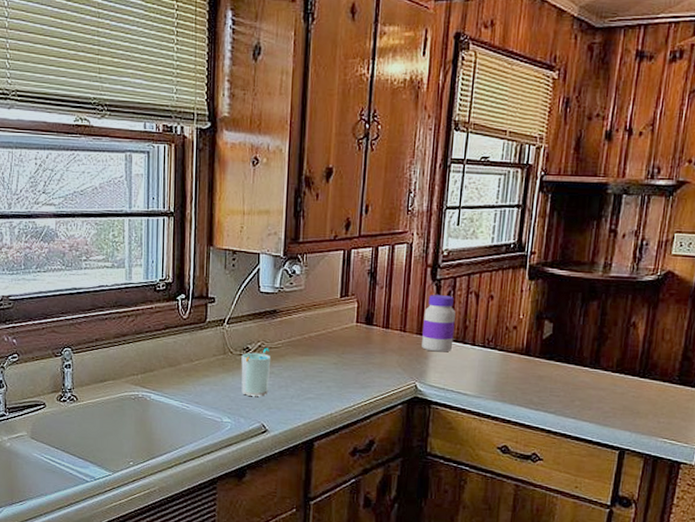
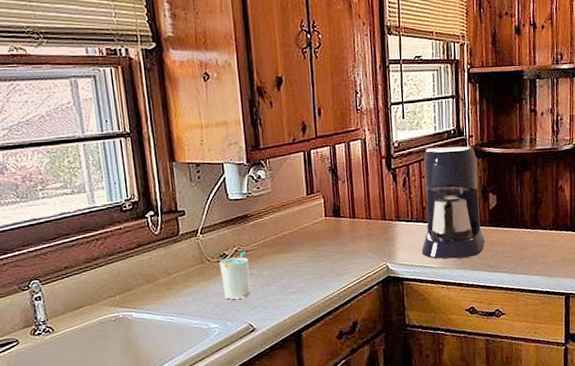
jar: present [422,295,456,352] -> none [385,182,415,234]
coffee maker: none [456,261,538,390] -> present [421,146,485,259]

